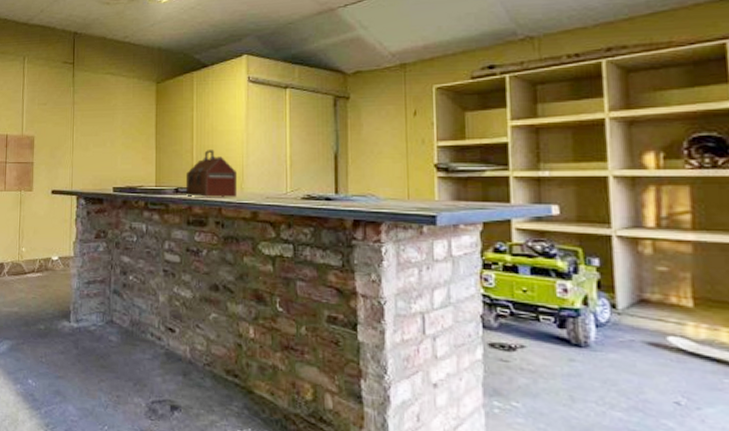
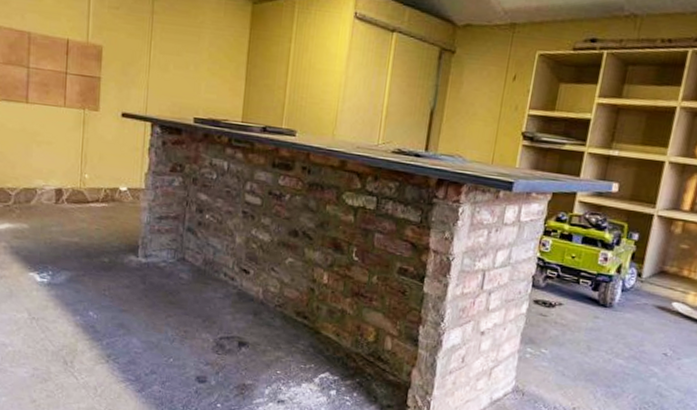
toolbox: present [185,150,237,198] -> none [273,89,330,145]

